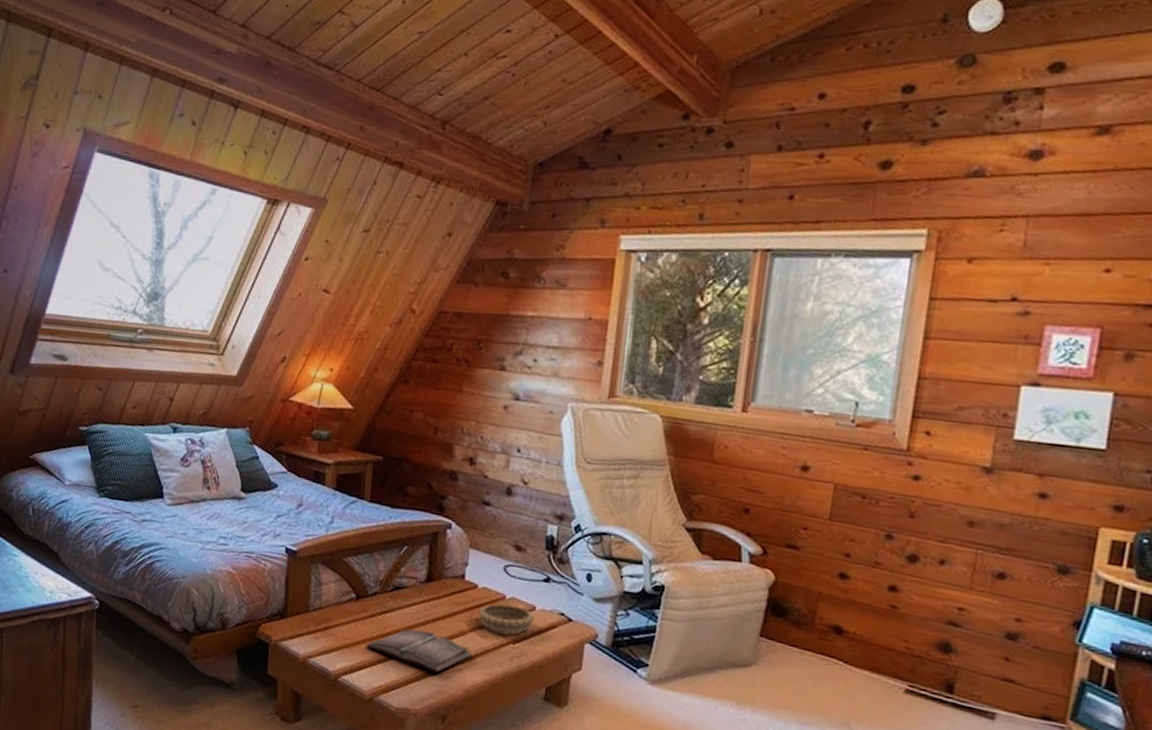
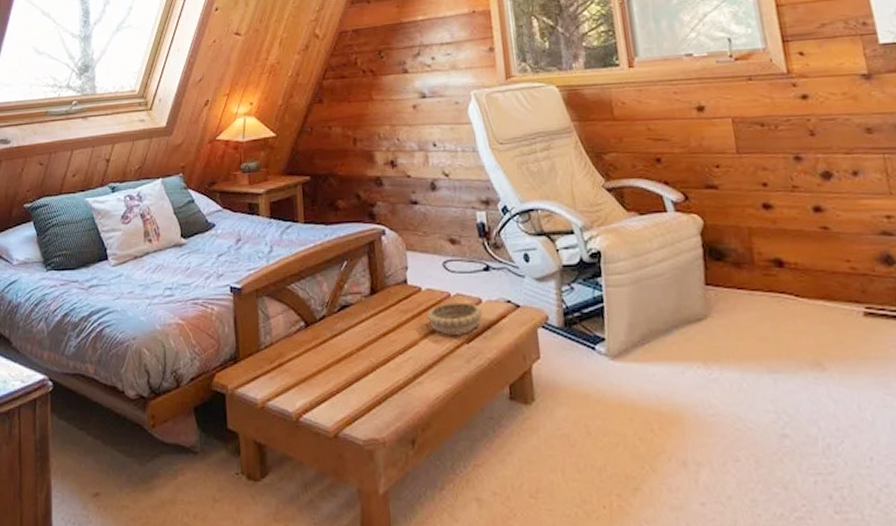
hardback book: present [365,629,472,673] -> none [322,347,429,392]

